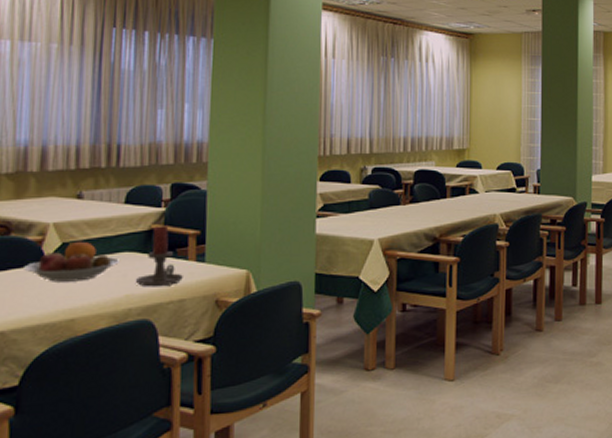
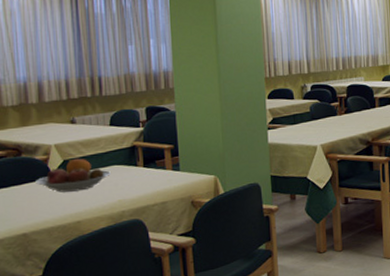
candle holder: present [135,224,183,287] -> none [125,141,163,193]

